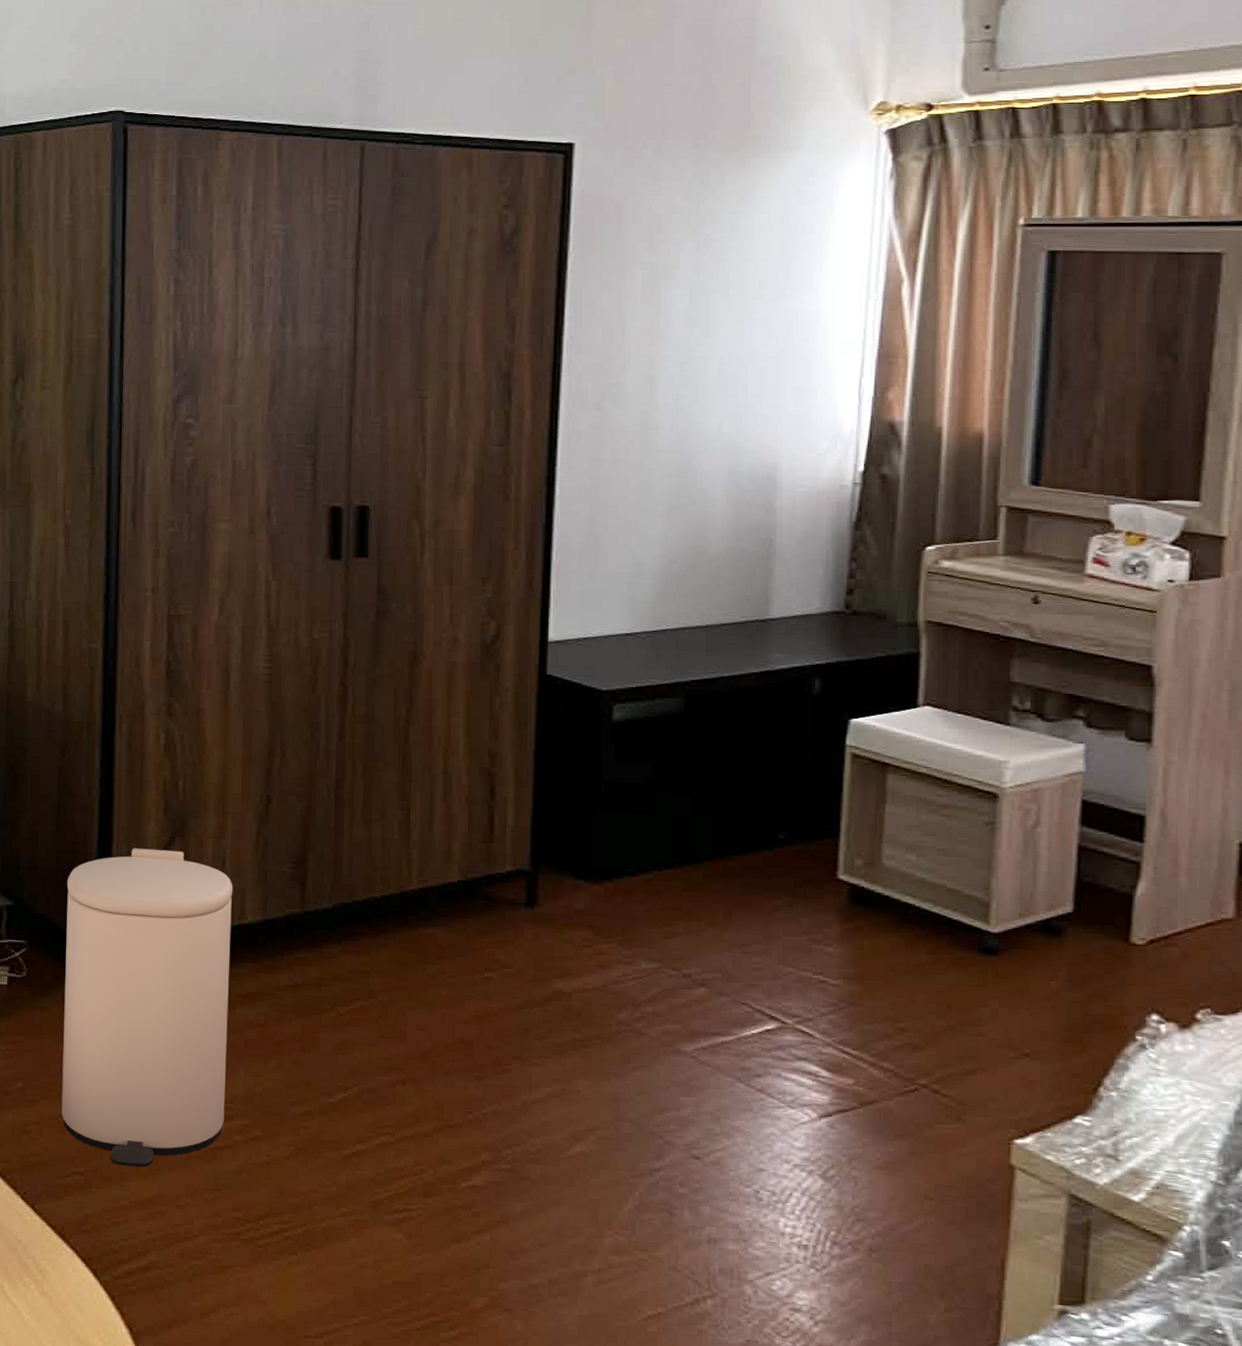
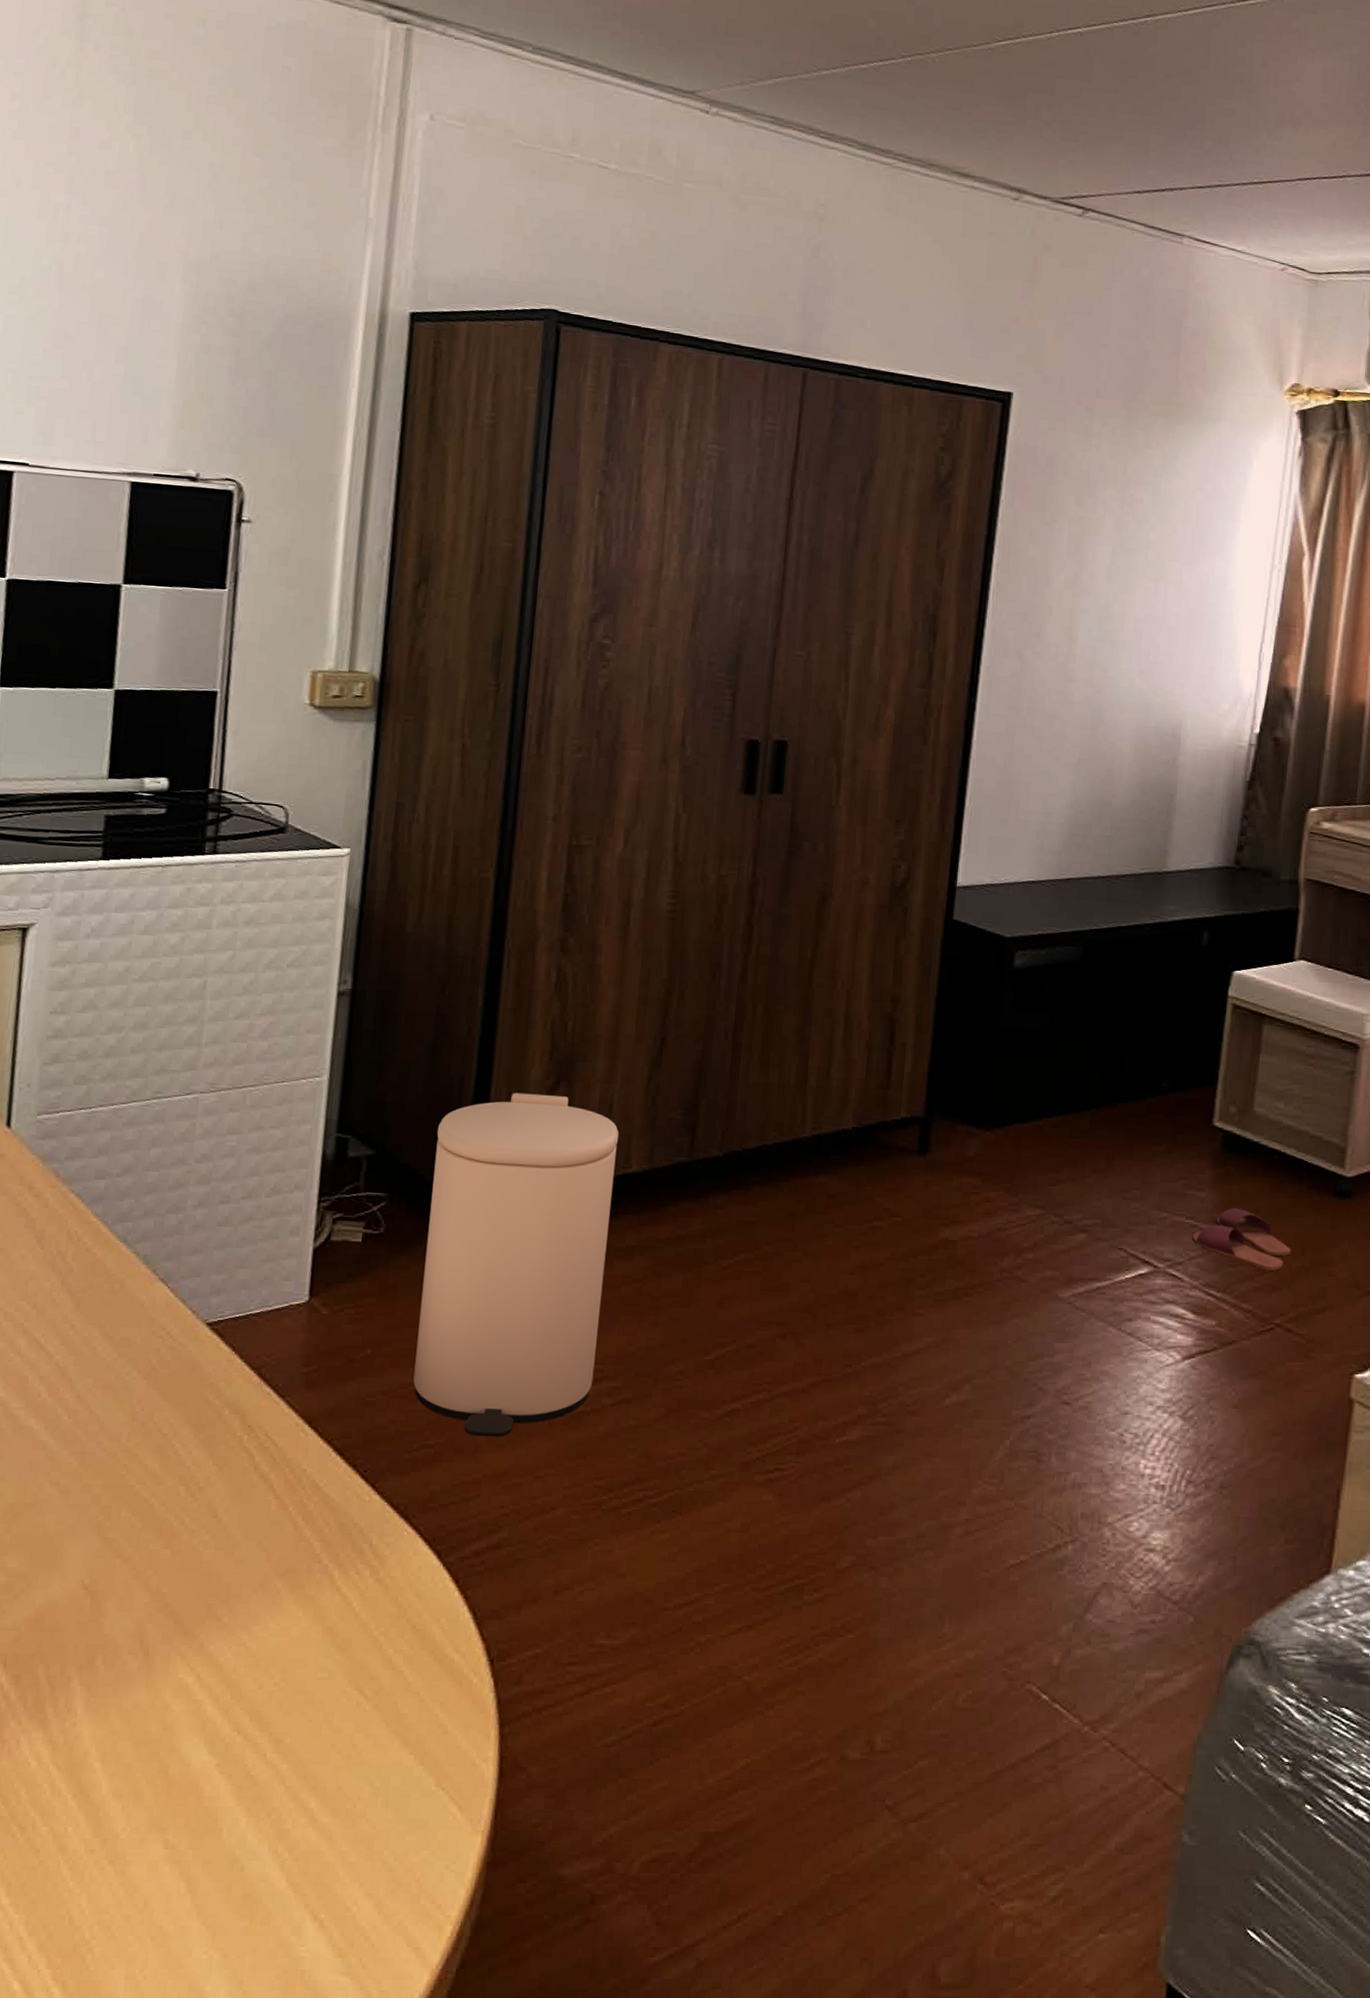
slippers: none [821,963,933,1029] -> present [1192,1207,1291,1271]

